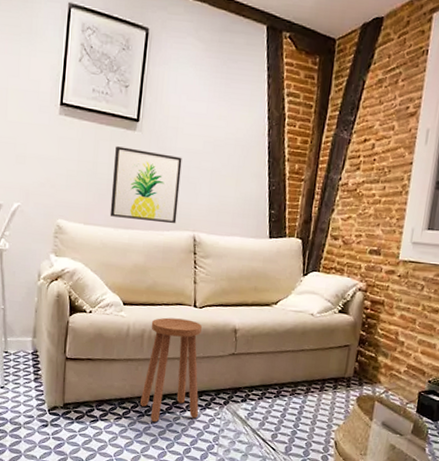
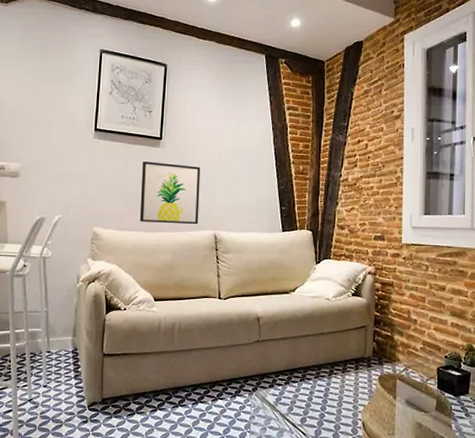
stool: present [139,317,202,423] -> none [173,310,230,413]

